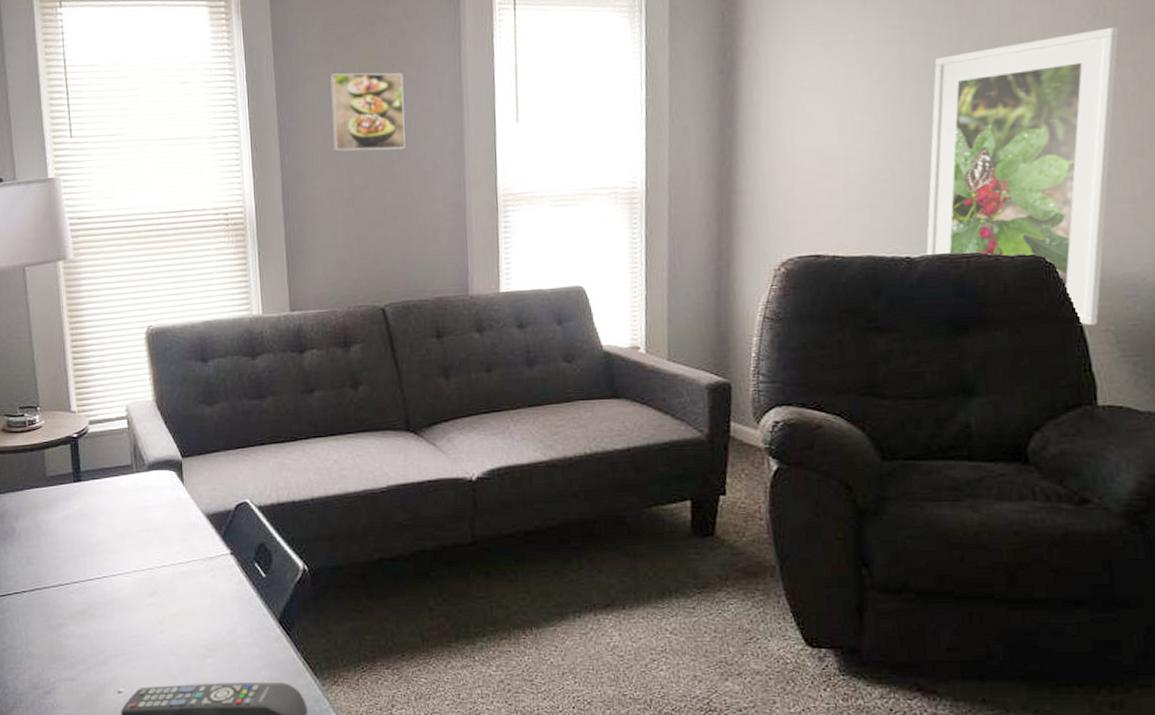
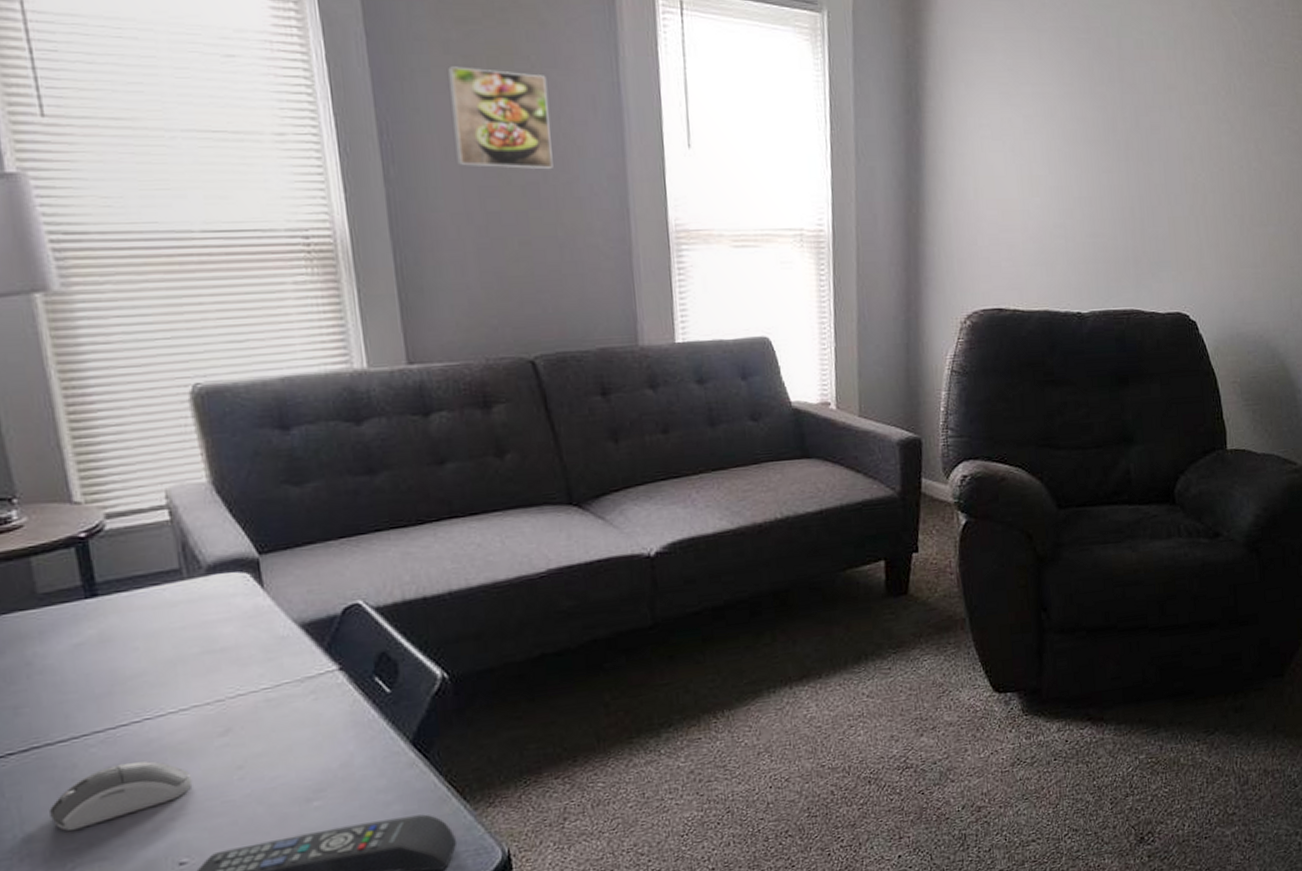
computer mouse: none [43,608,130,655] -> present [49,760,193,832]
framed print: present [926,27,1119,326] -> none [1094,105,1245,379]

